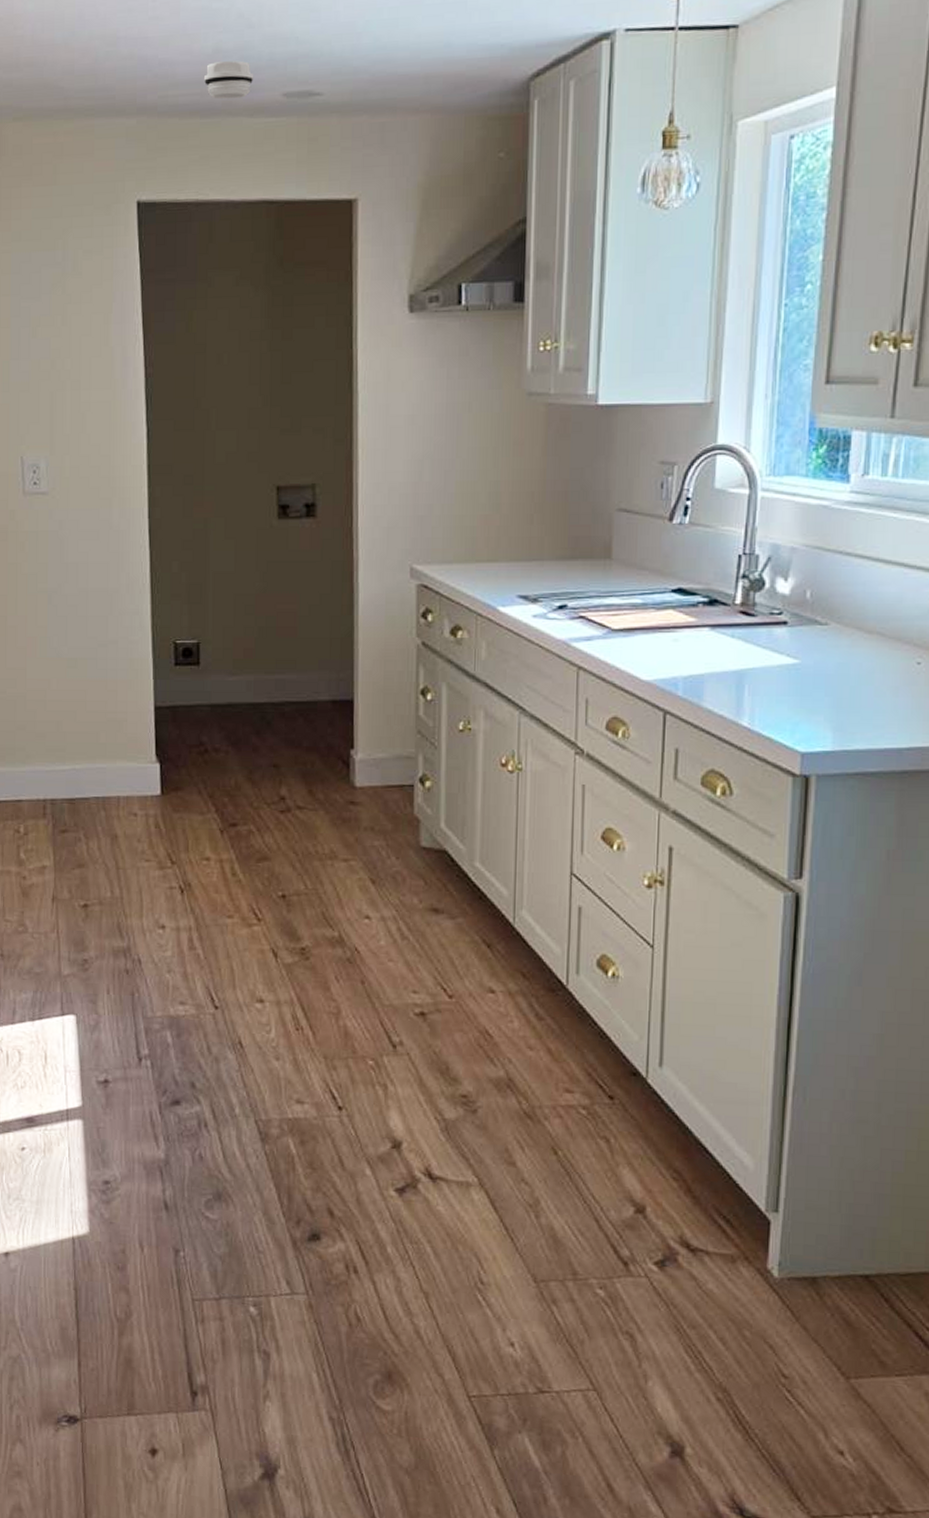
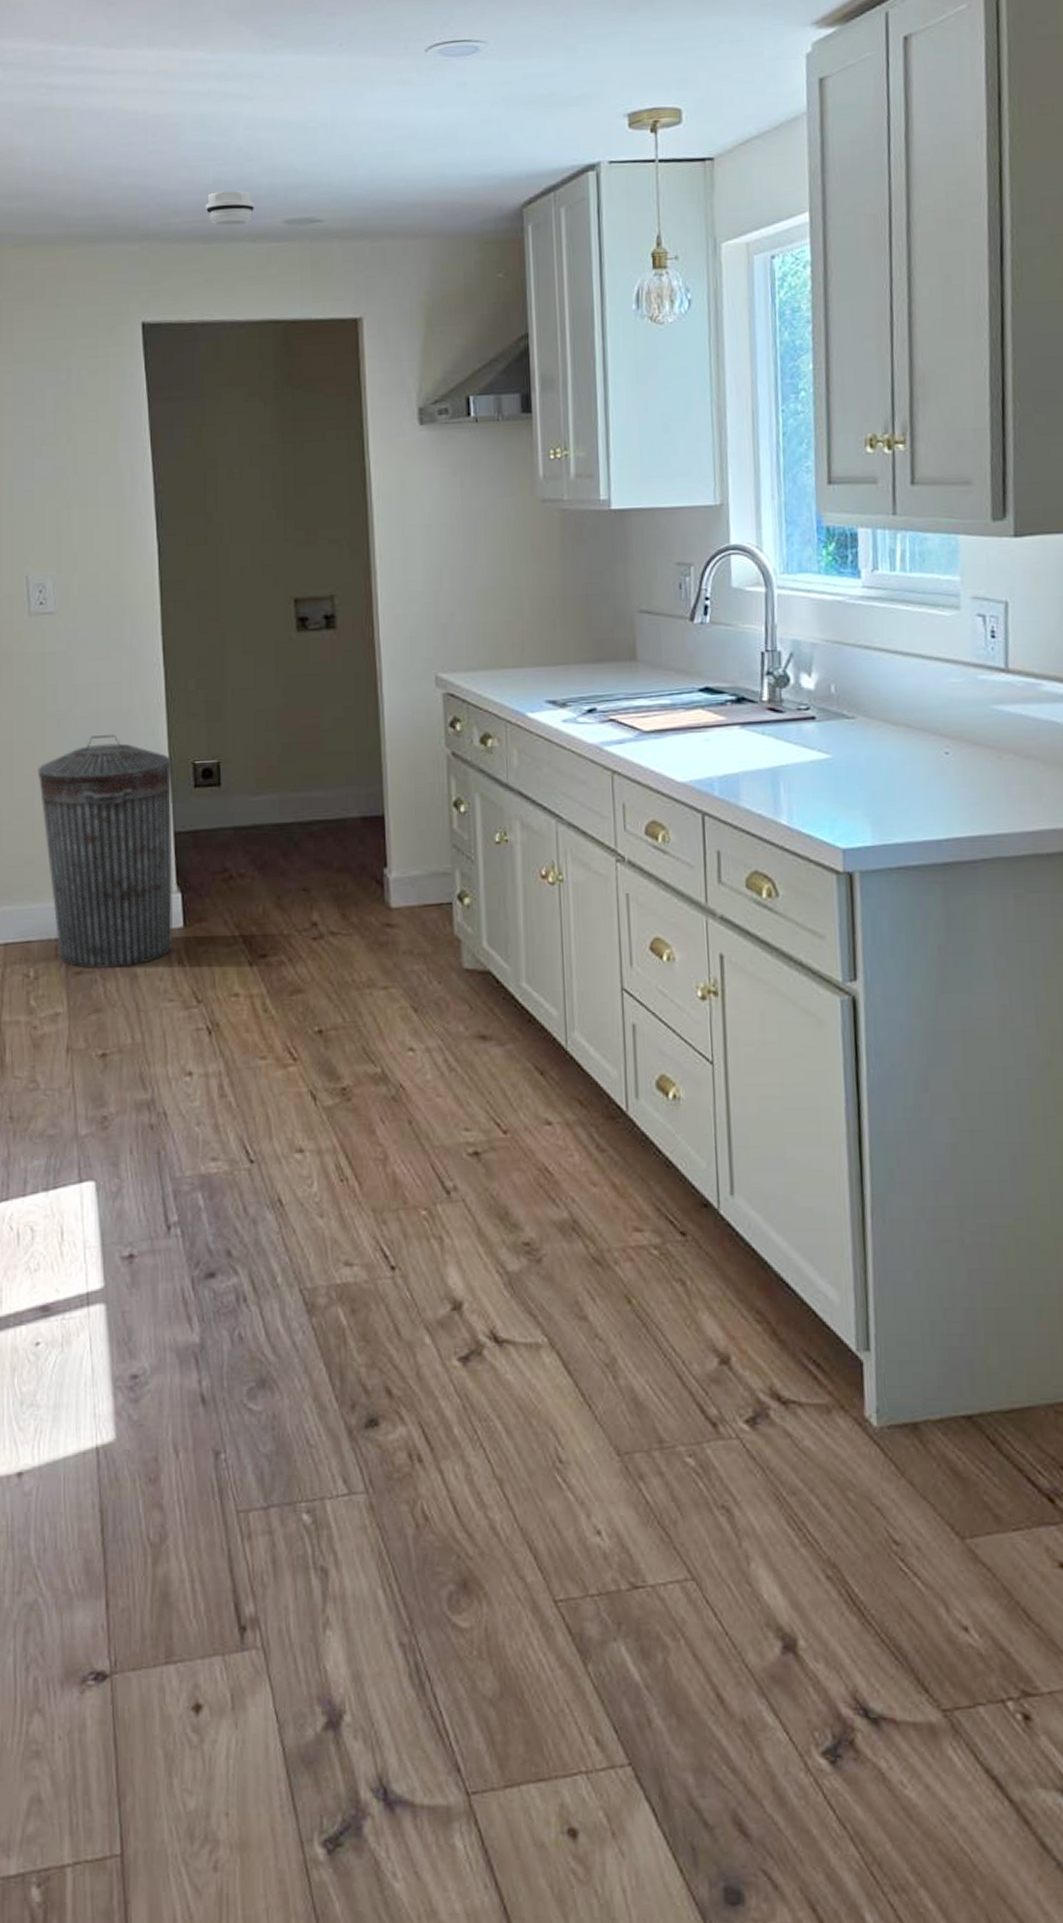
trash can: none [29,611,154,829] -> present [37,734,174,969]

